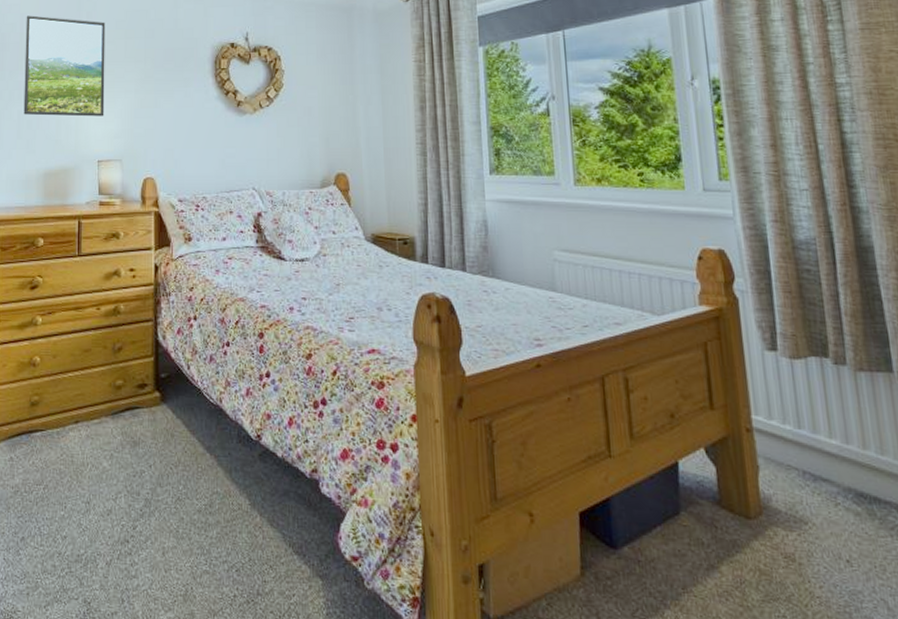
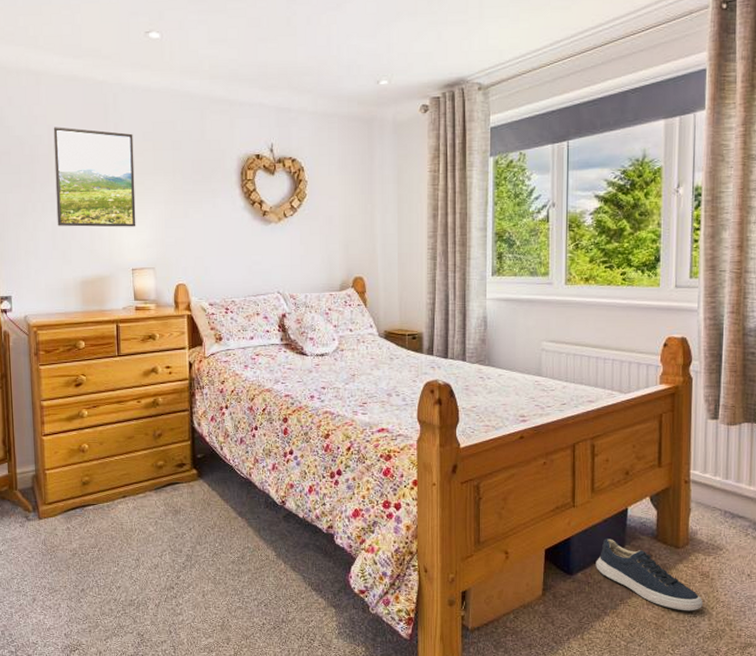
shoe: none [645,501,794,609] -> present [596,539,704,611]

